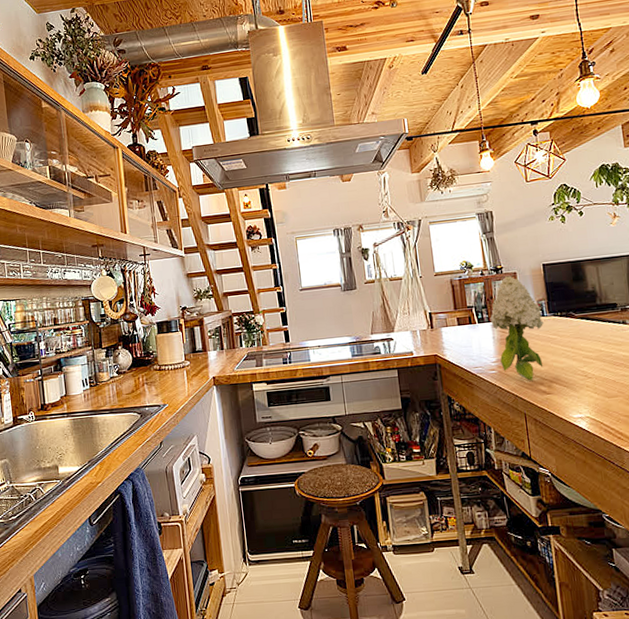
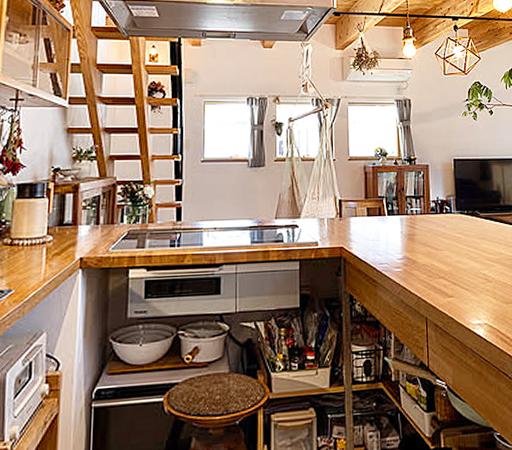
flower: present [490,276,544,381] -> none [400,168,451,282]

